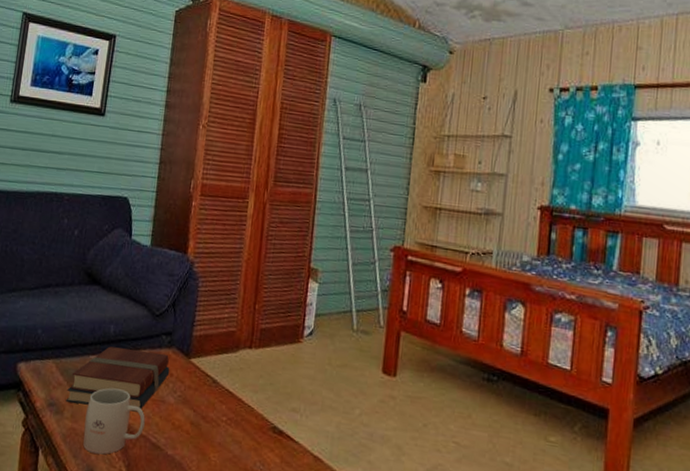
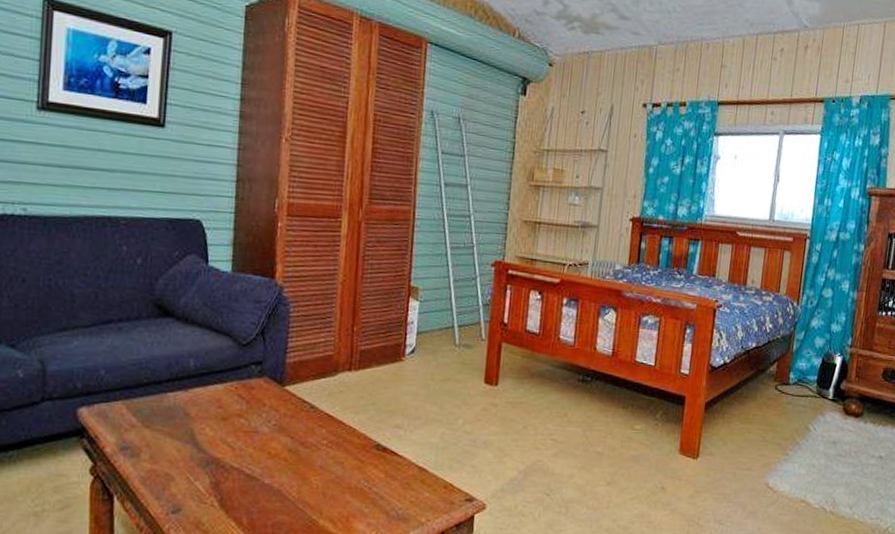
books: present [66,346,170,409] -> none [142,381,262,444]
mug: present [83,387,145,455] -> none [166,424,237,493]

